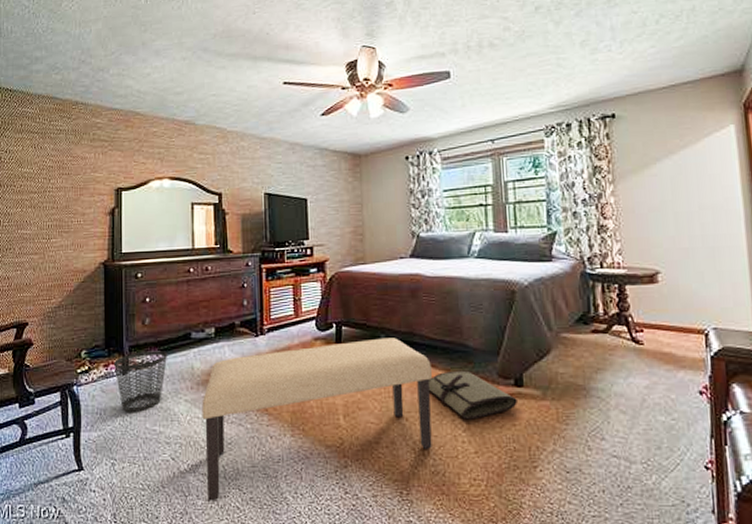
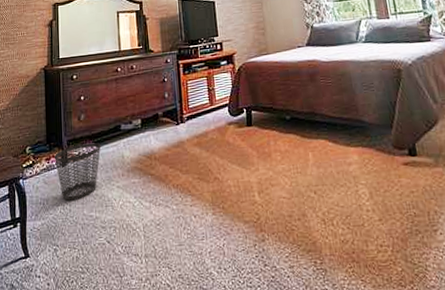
bench: present [202,338,433,501] -> none [132,118,340,281]
tool roll: present [428,370,517,420] -> none [331,144,413,190]

